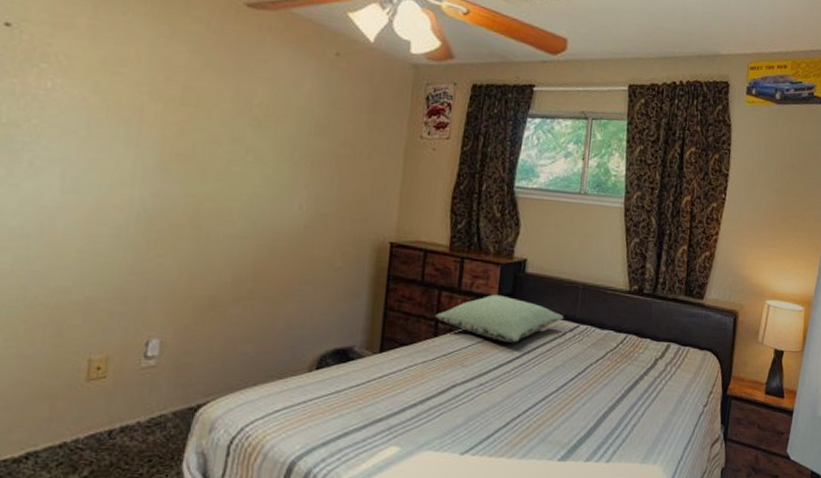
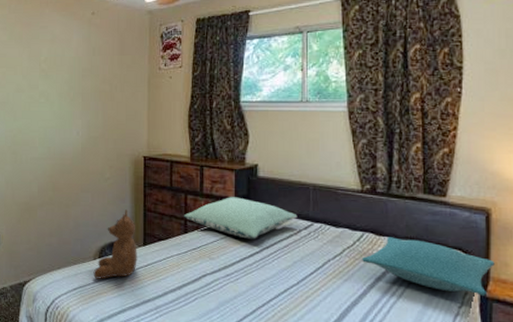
teddy bear: none [306,308,371,397] -> present [93,209,137,279]
pillow: none [623,339,737,394] -> present [362,237,495,296]

